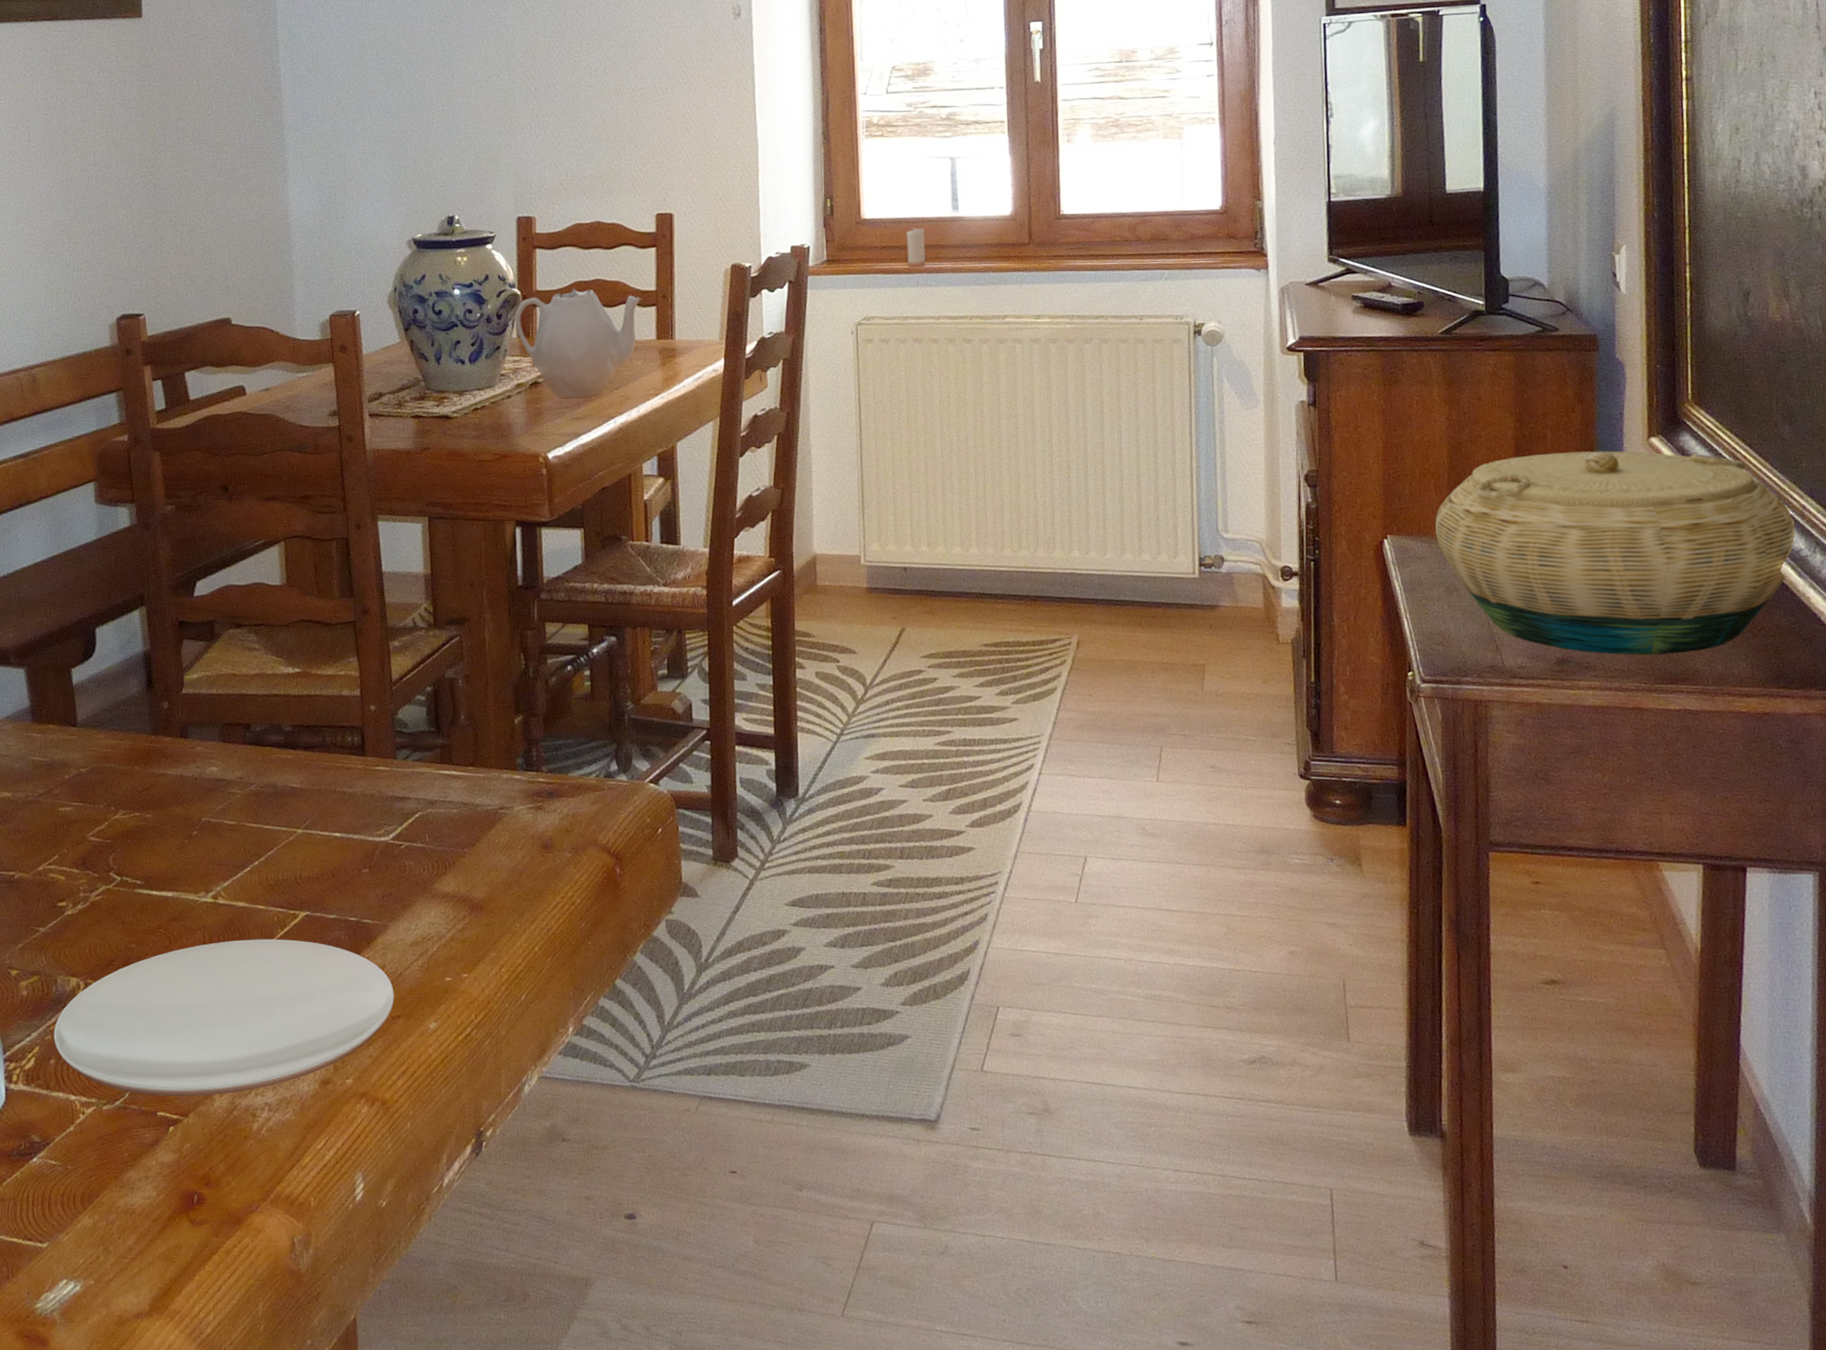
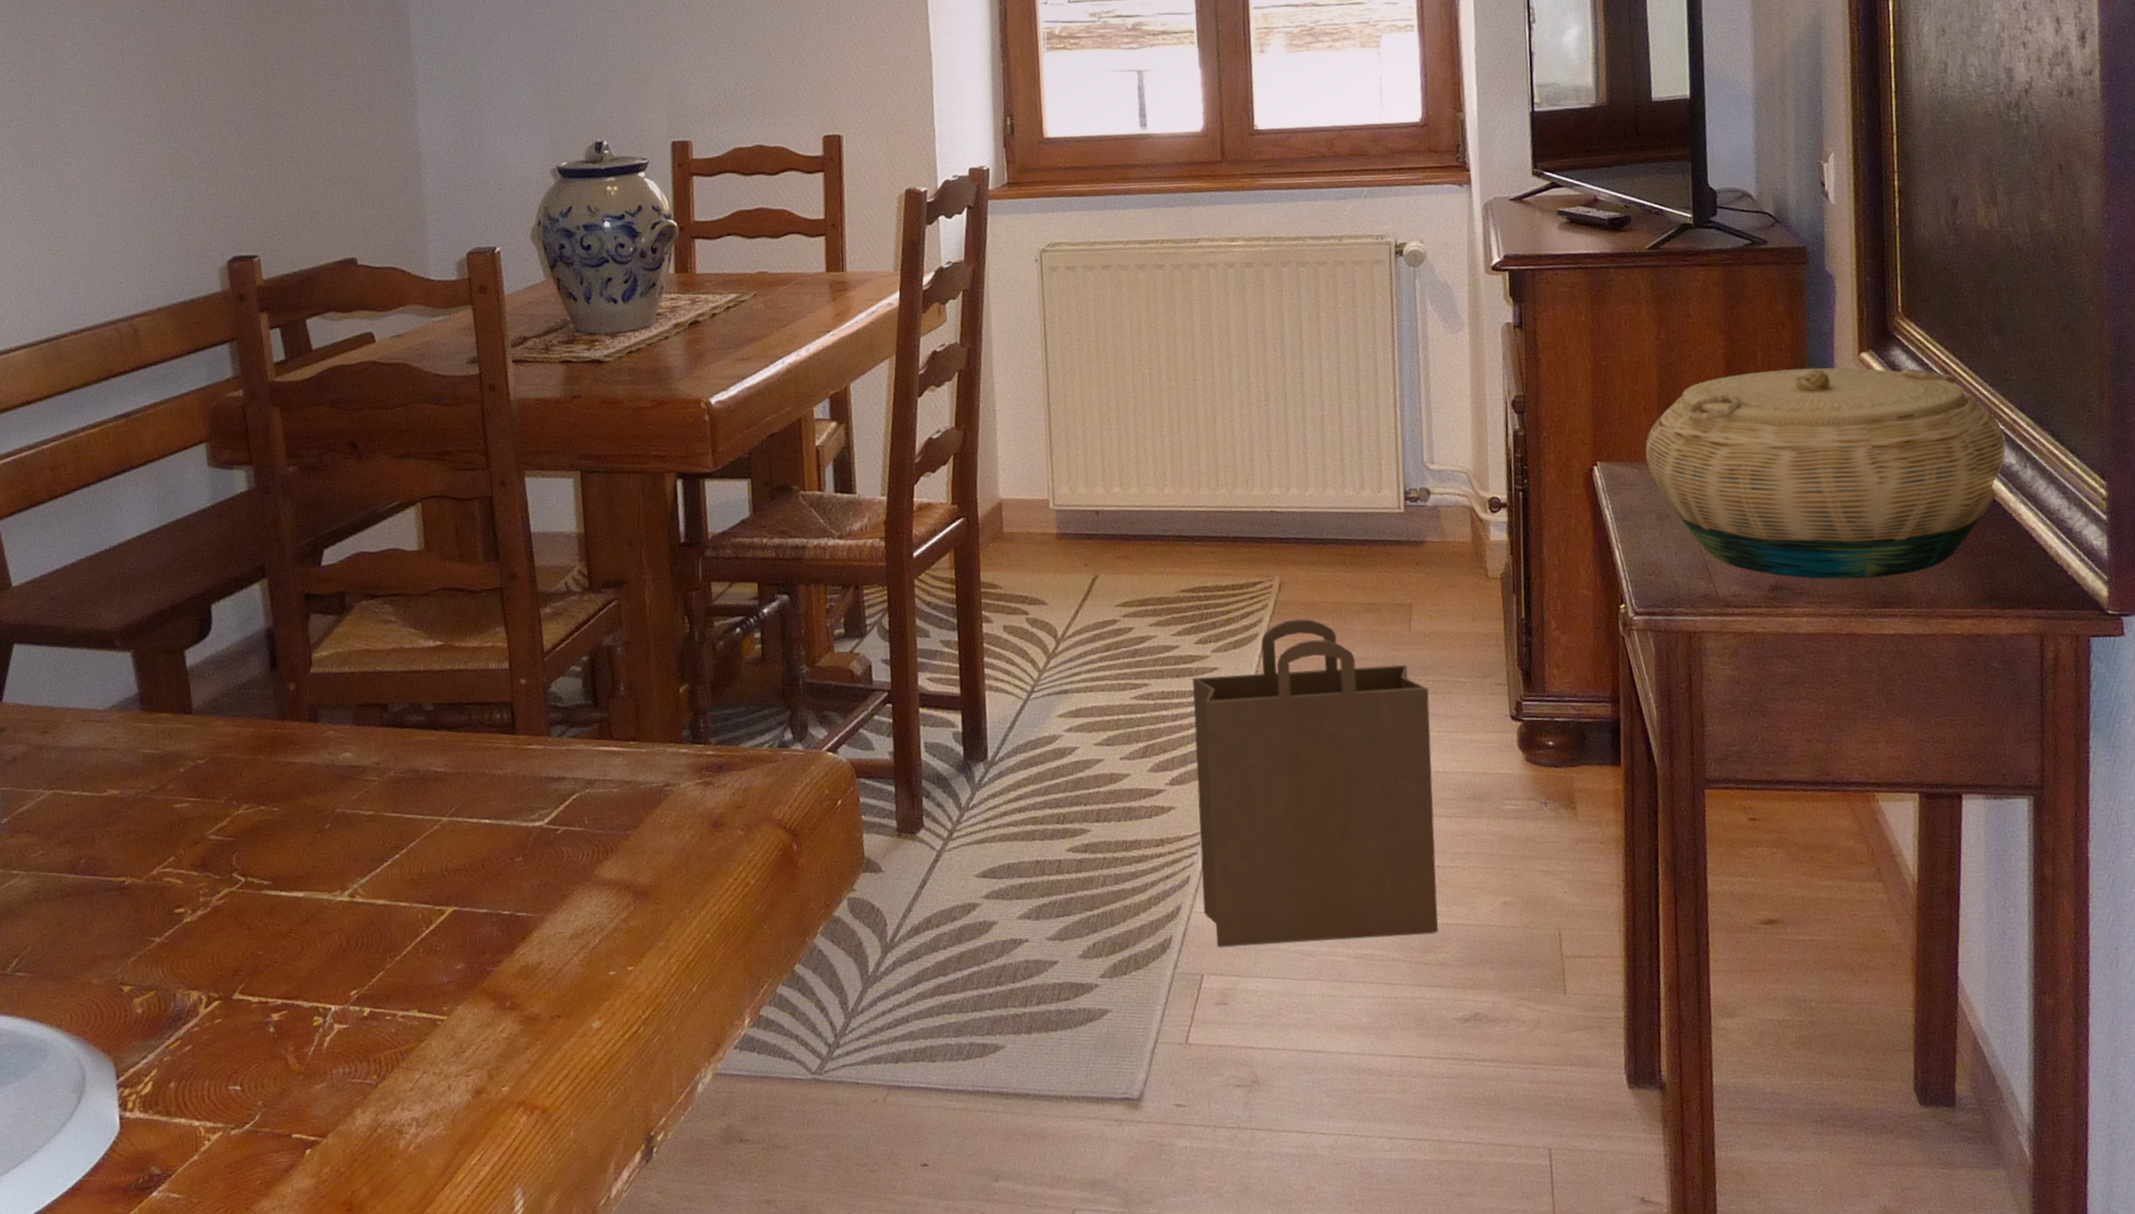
plate: present [53,938,394,1097] -> none [173,938,553,1117]
teapot: present [515,288,642,399] -> none [672,218,810,339]
candle: present [906,228,926,268] -> none [1092,146,1114,190]
shopping bag: none [993,675,1226,981] -> present [1192,618,1438,946]

